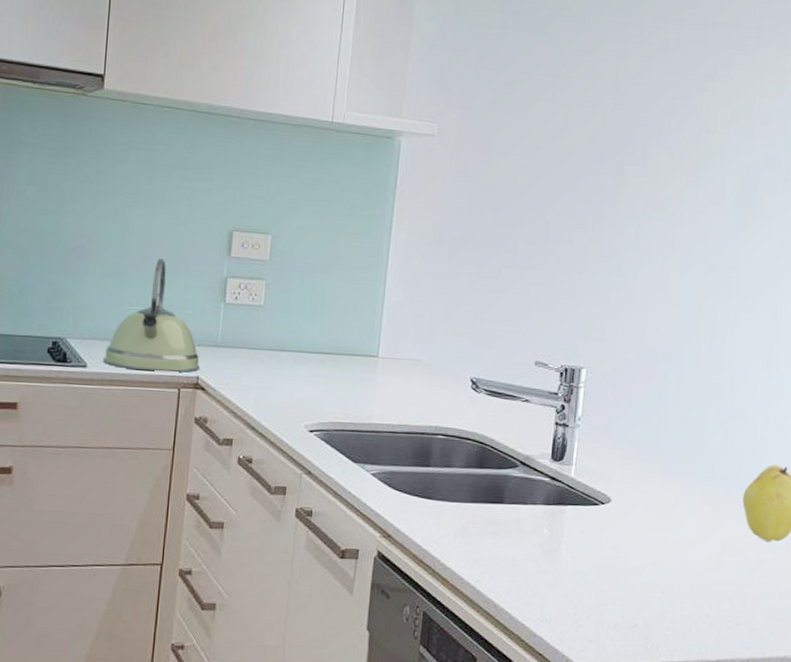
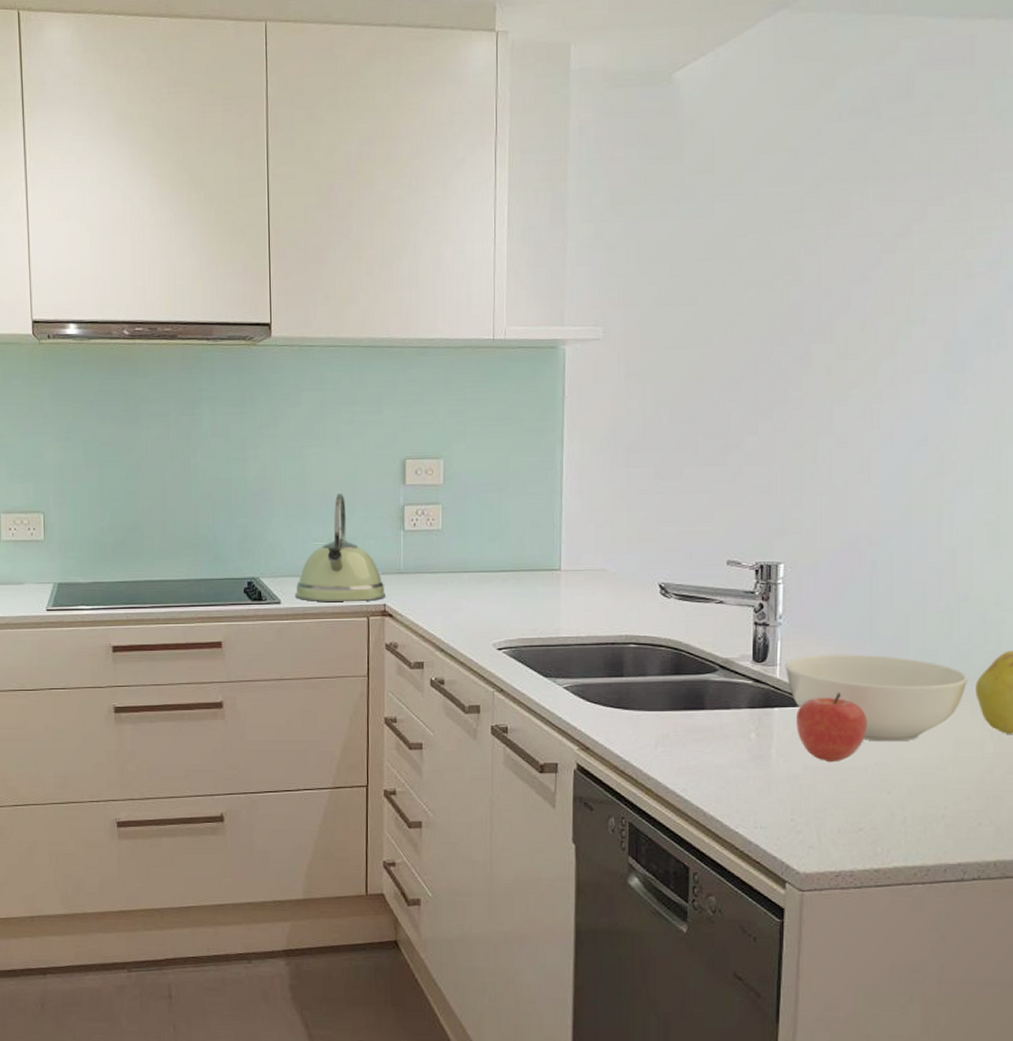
bowl: none [579,457,738,544] -> present [784,654,968,742]
fruit: none [585,494,649,561] -> present [796,693,868,763]

